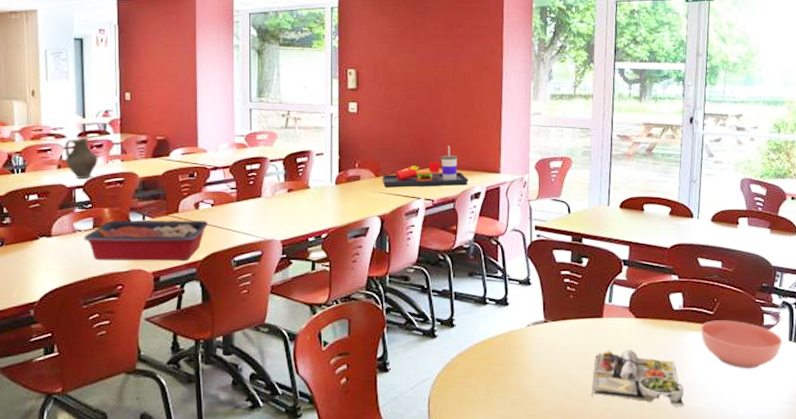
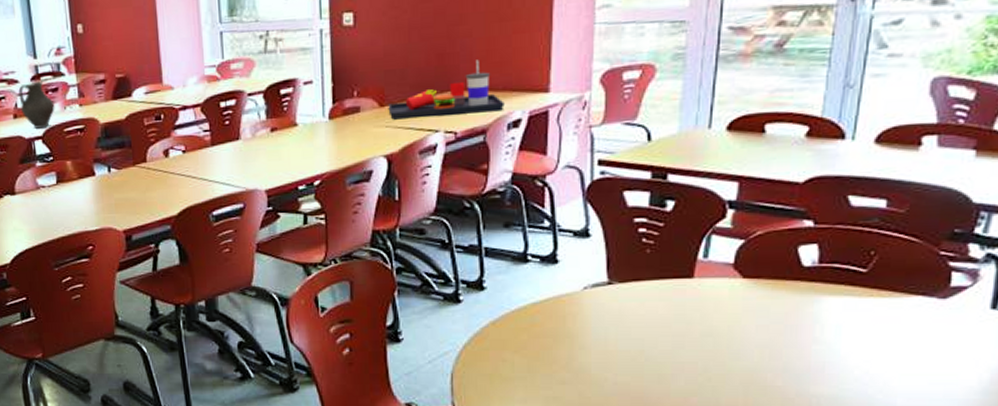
tray: present [84,220,208,261] -> none [48,169,180,219]
food tray: present [592,348,685,408] -> none [673,317,812,395]
bowl: present [700,320,783,369] -> none [844,280,980,347]

